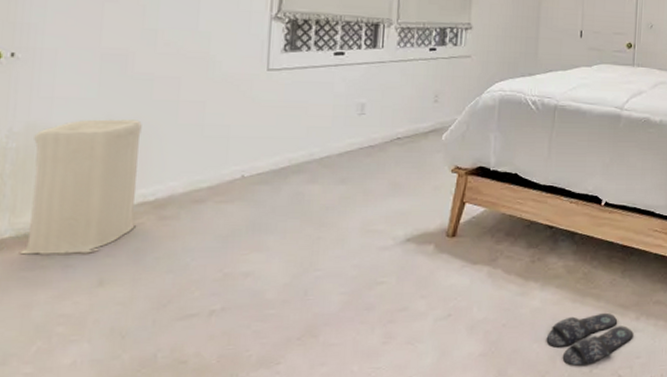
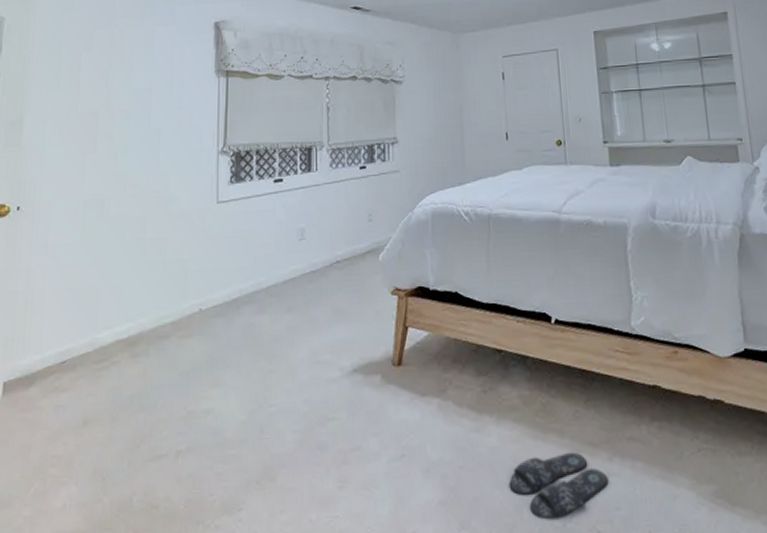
laundry basket: present [19,119,142,255] -> none [21,260,116,396]

